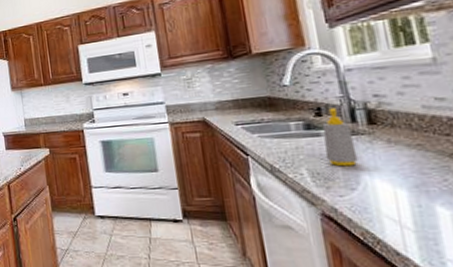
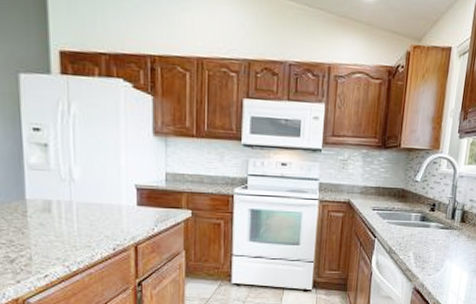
soap bottle: present [322,107,358,167] -> none [428,206,450,253]

